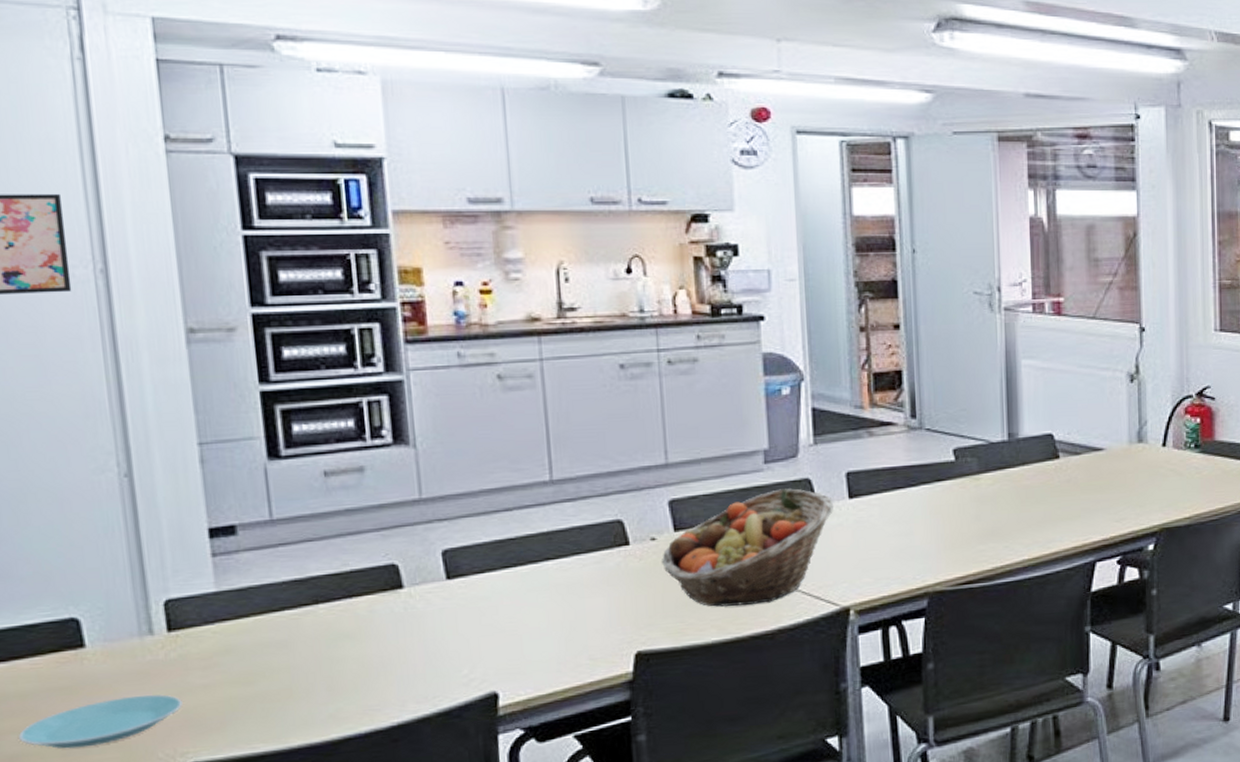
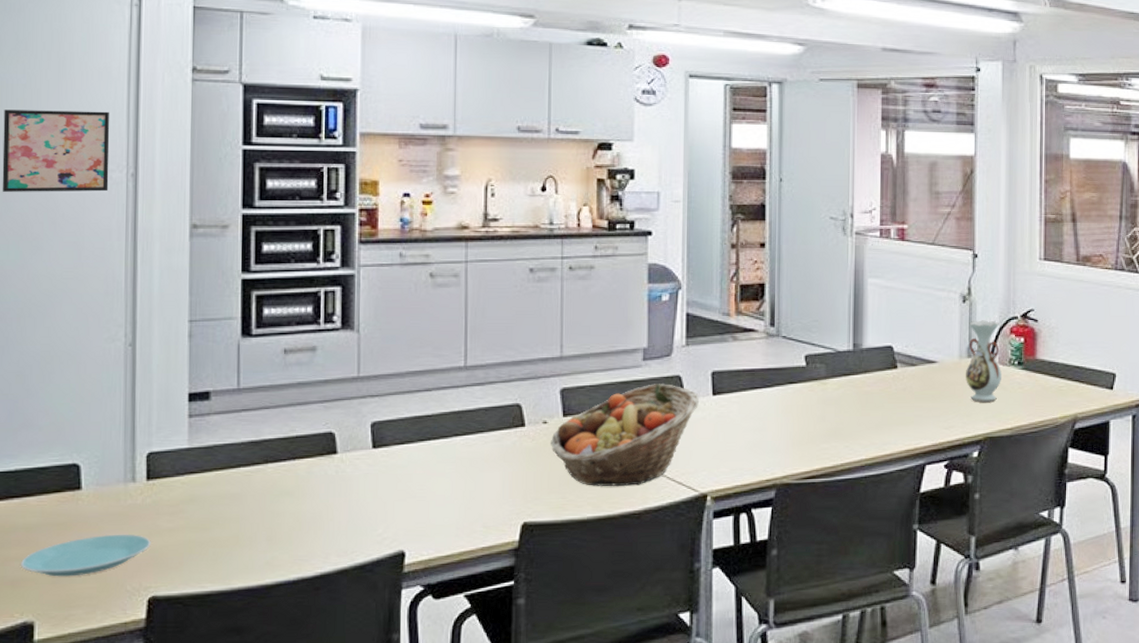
vase: none [1137,400,1178,491] -> present [966,320,1002,403]

